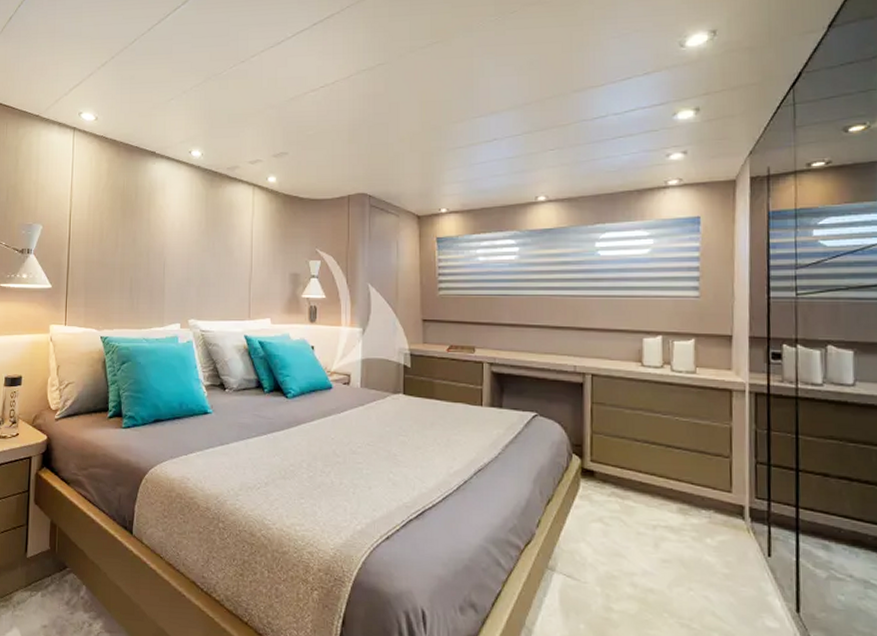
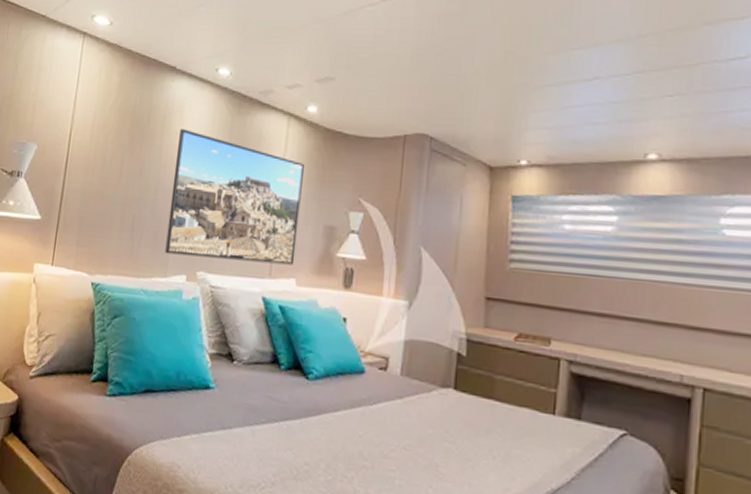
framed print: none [160,203,269,308] -> present [165,129,304,265]

